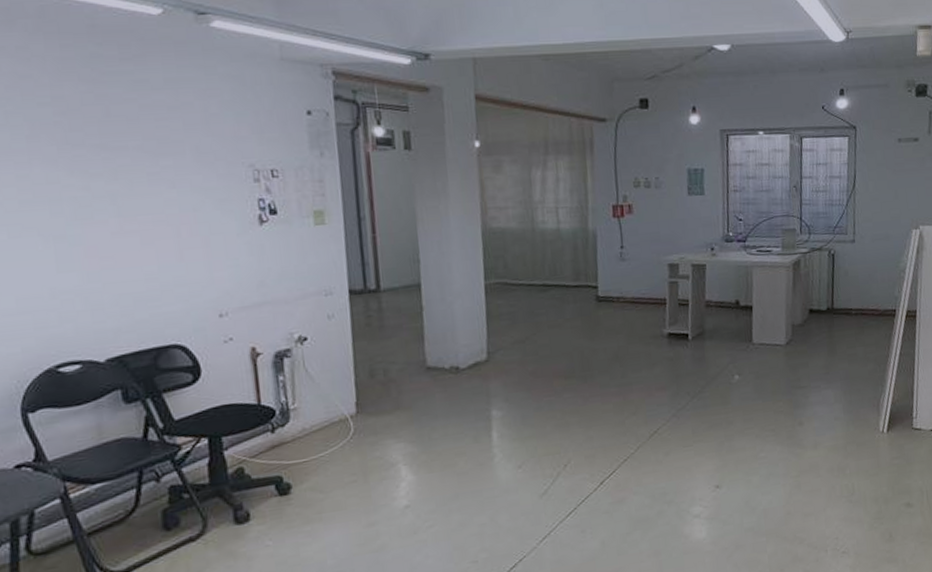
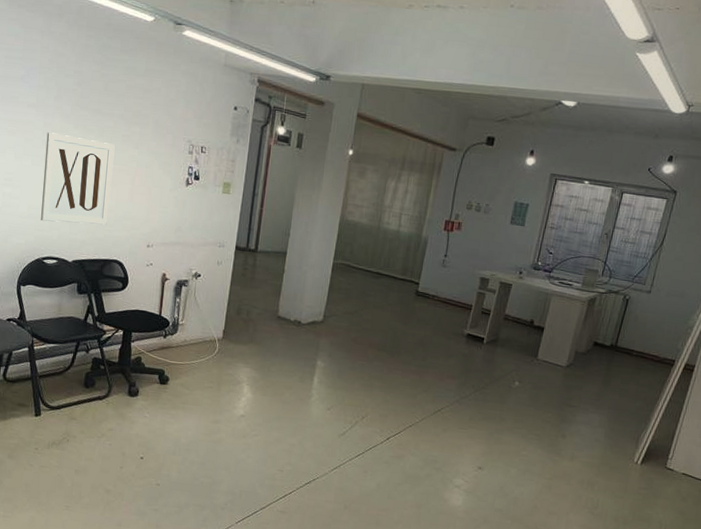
wall art: none [24,187,151,315] -> present [41,132,115,225]

